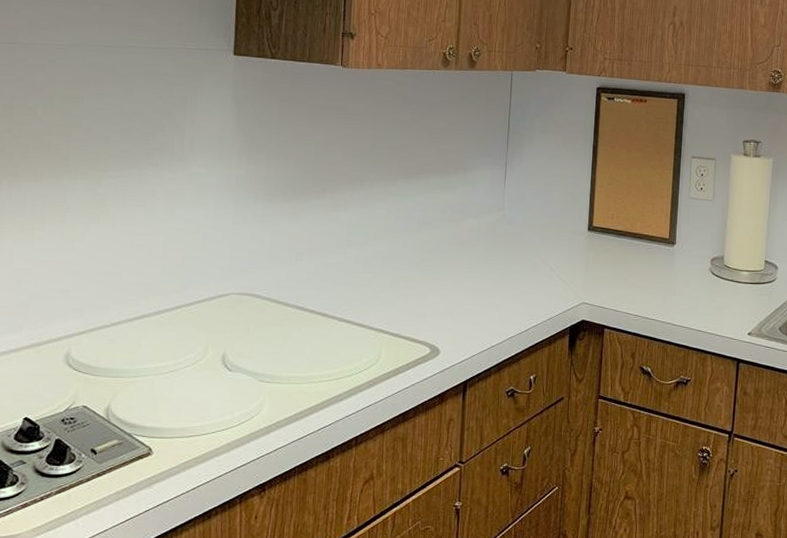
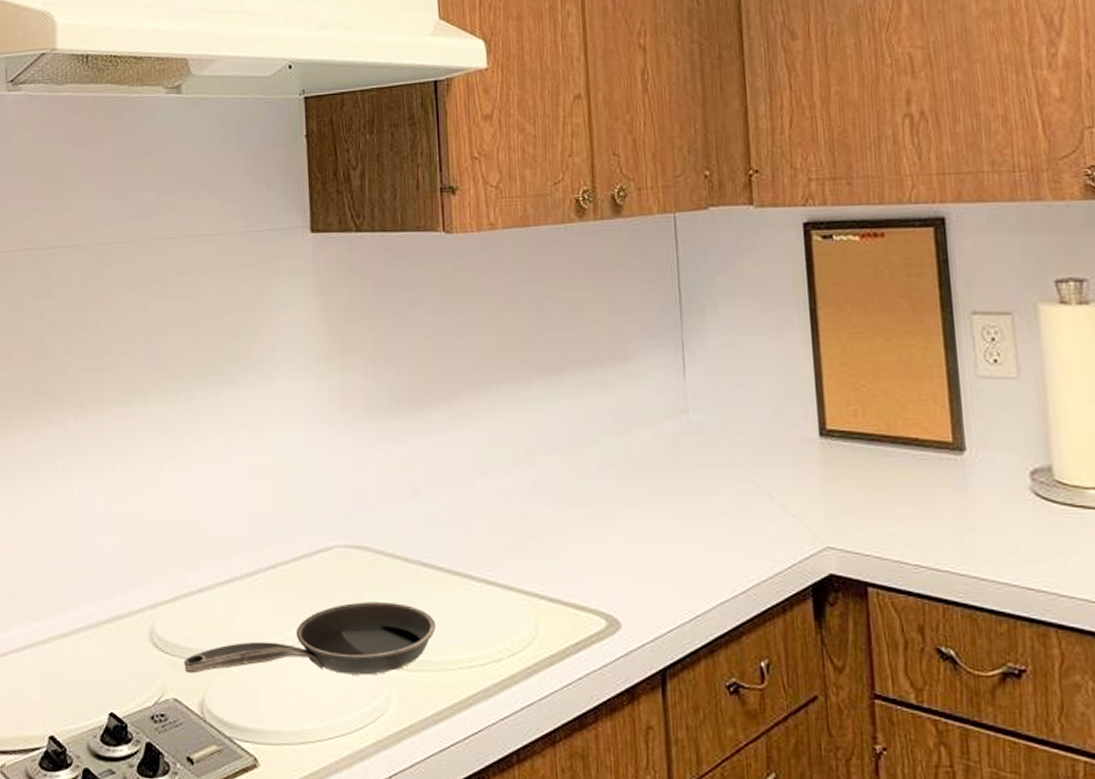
frying pan: none [94,334,305,387] -> present [184,602,436,675]

